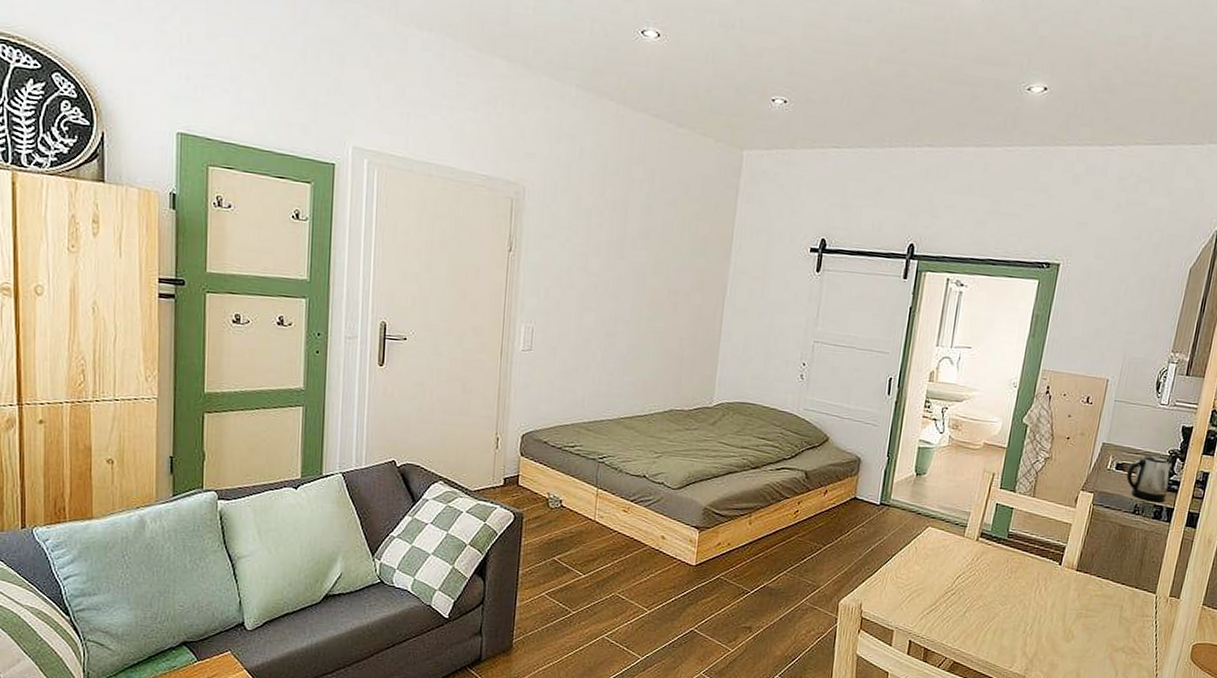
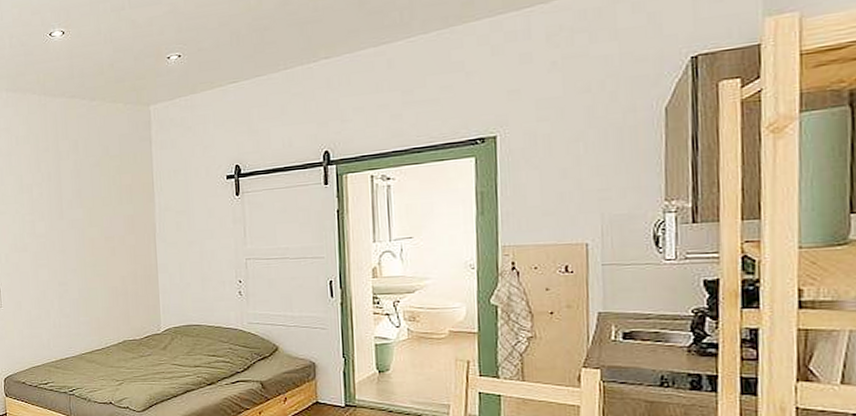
kettle: present [1126,455,1172,504] -> none [638,318,703,372]

